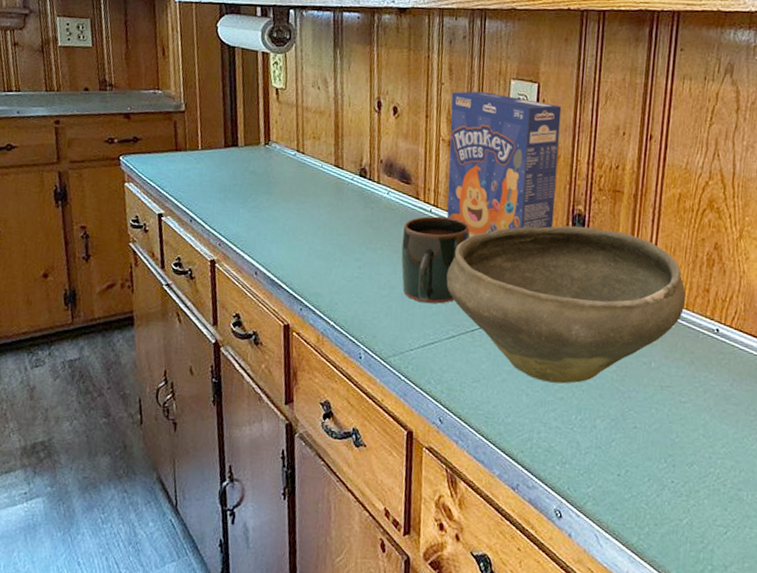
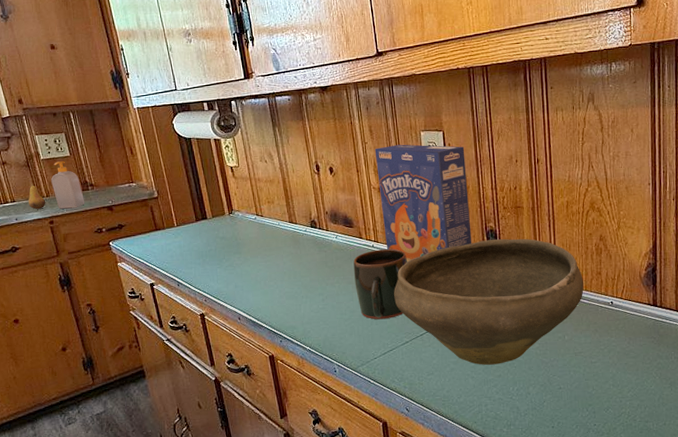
fruit: none [34,68,55,105] -> present [28,180,46,210]
soap bottle: none [65,51,100,110] -> present [51,161,85,209]

